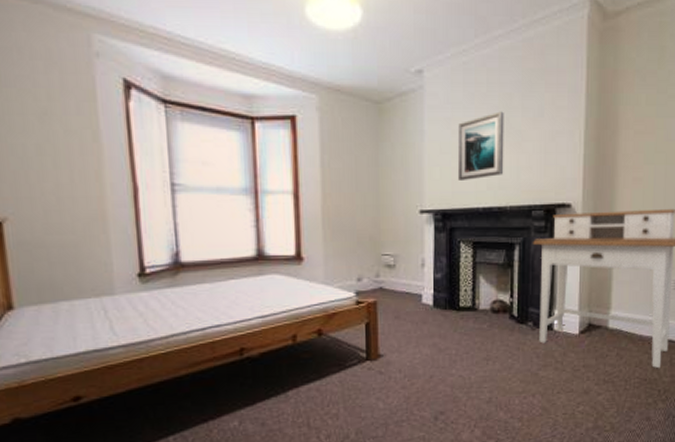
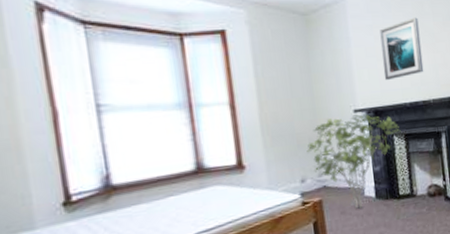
shrub: none [366,216,469,315] -> present [307,114,401,209]

